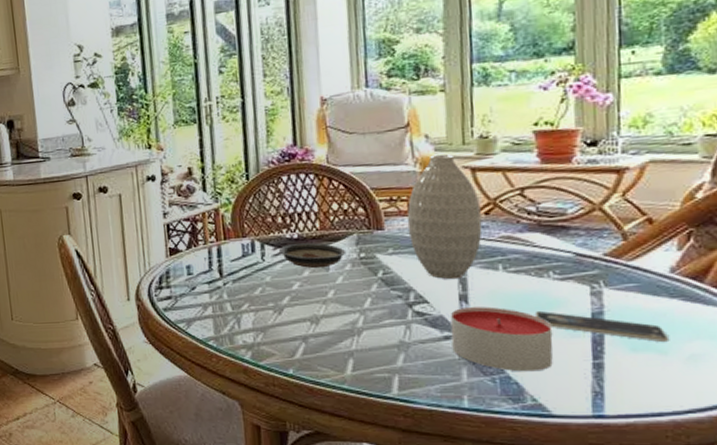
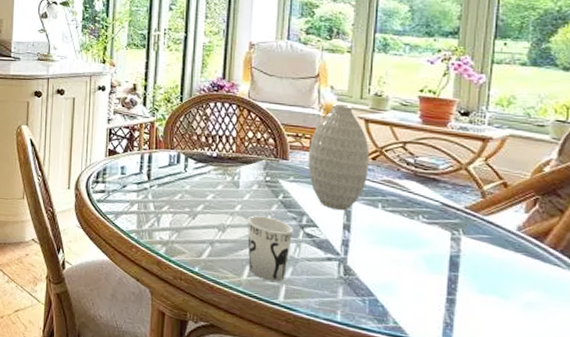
saucer: present [278,243,347,269] -> none [199,161,255,185]
cup: none [344,299,401,373] -> present [247,215,294,282]
candle: present [450,306,553,372] -> none [333,235,417,299]
smartphone: present [534,310,670,343] -> none [403,247,512,290]

